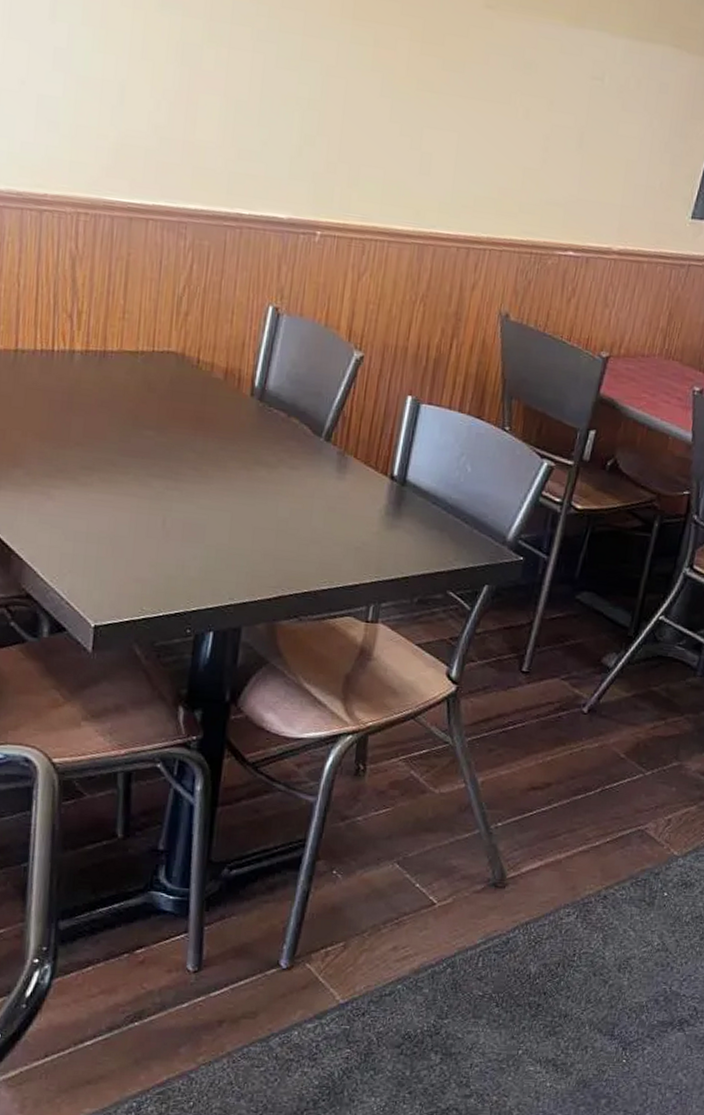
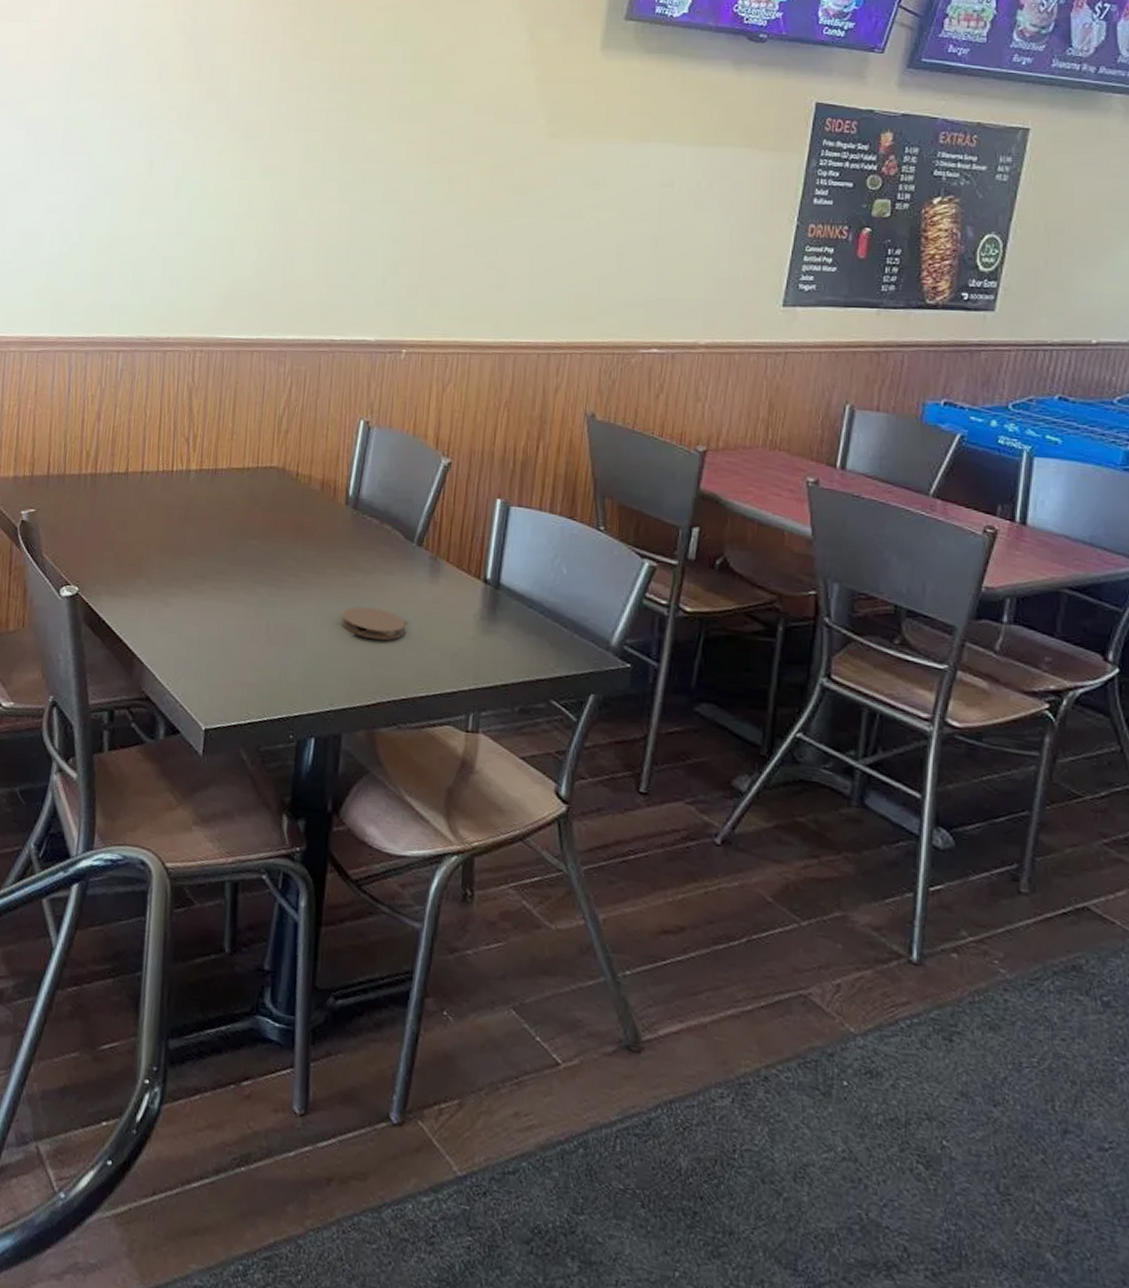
coaster: none [244,501,311,535] -> present [341,606,406,640]

